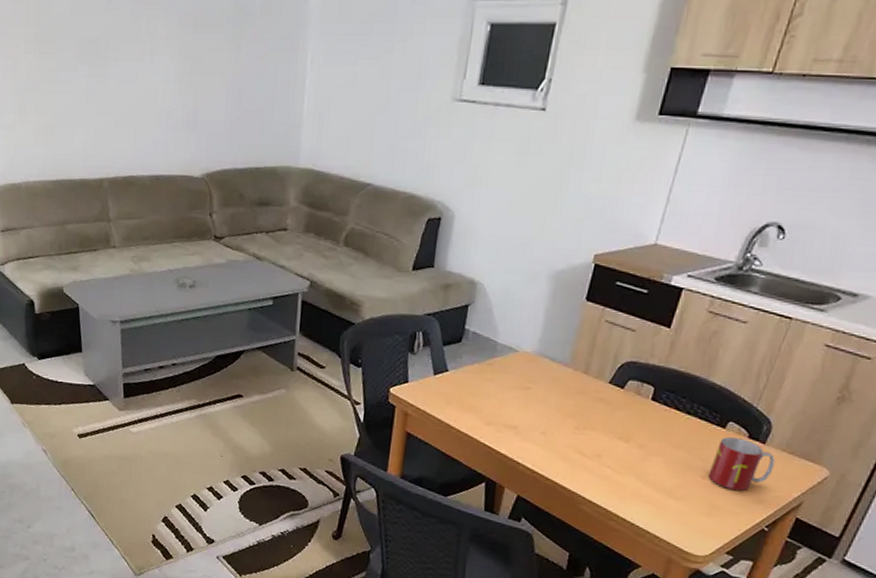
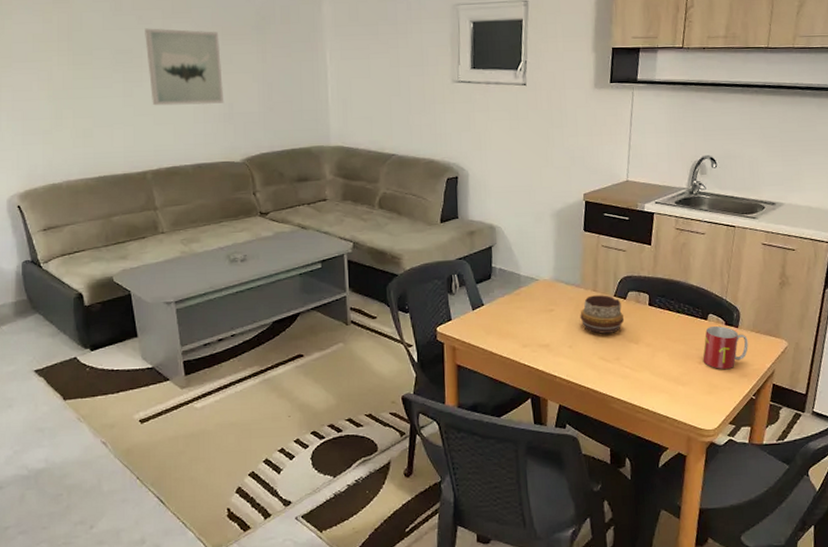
wall art: none [113,15,191,109] -> present [145,28,224,106]
decorative bowl: none [561,378,617,426] -> present [580,295,624,334]

